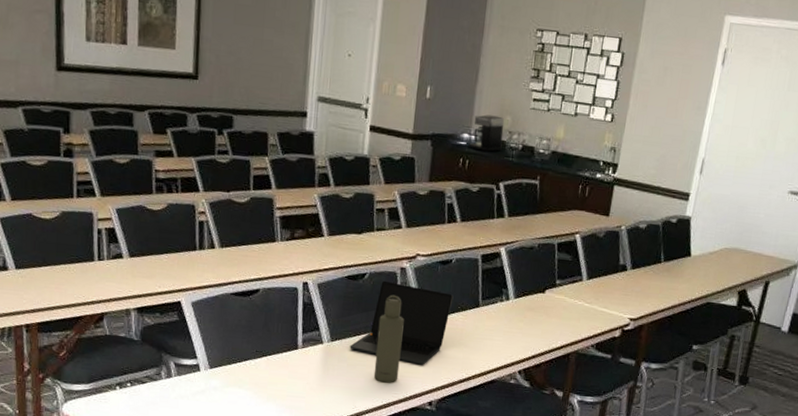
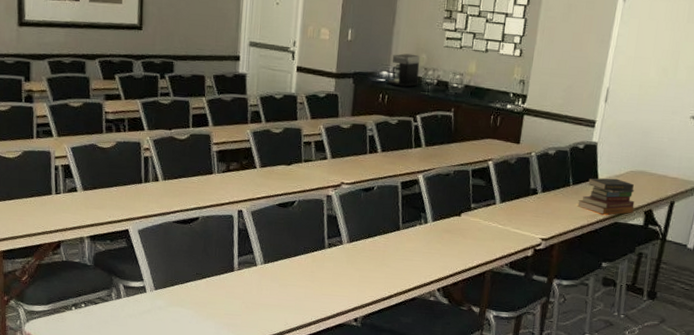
laptop: present [349,280,454,365] -> none [281,207,376,285]
bottle: present [373,294,404,383] -> none [303,220,331,302]
books: none [668,254,729,295] -> present [577,178,635,216]

